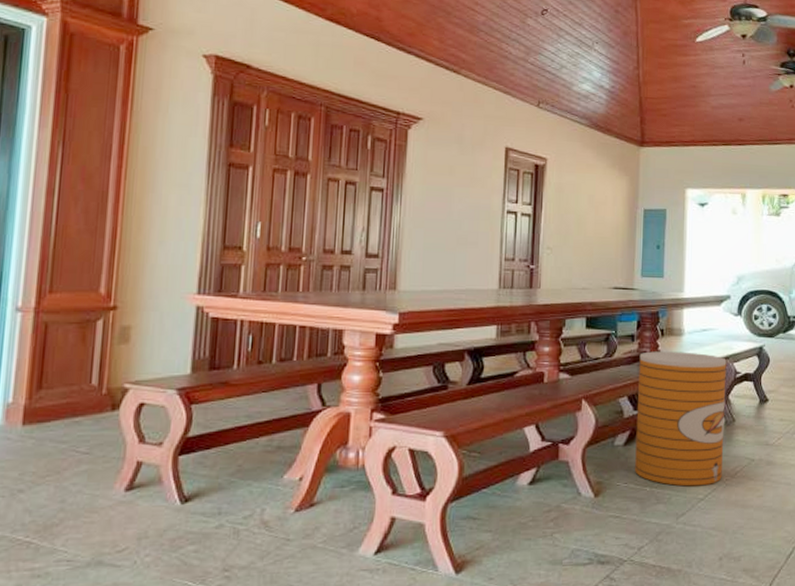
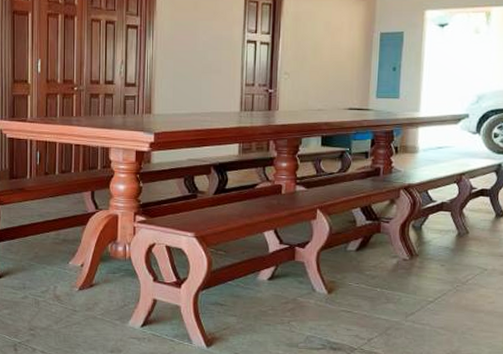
cooler: present [635,351,727,487] -> none [366,167,462,290]

